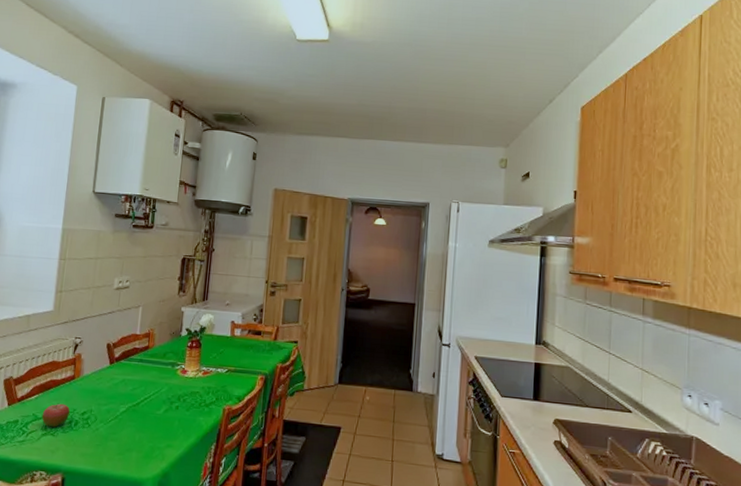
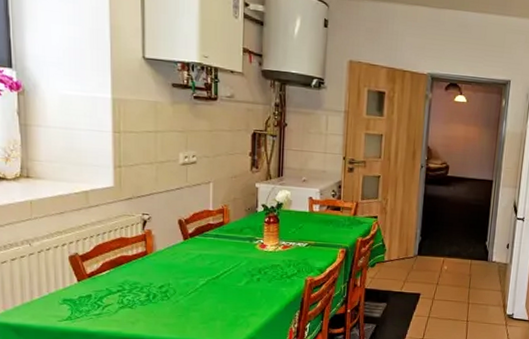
fruit: present [41,403,71,428] -> none [116,278,147,301]

